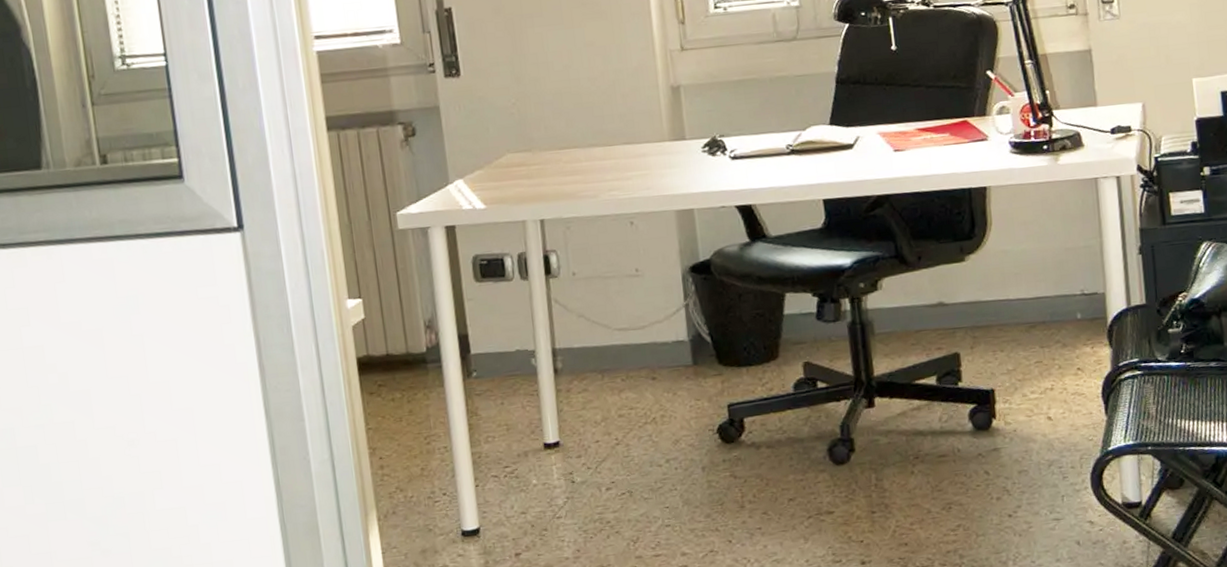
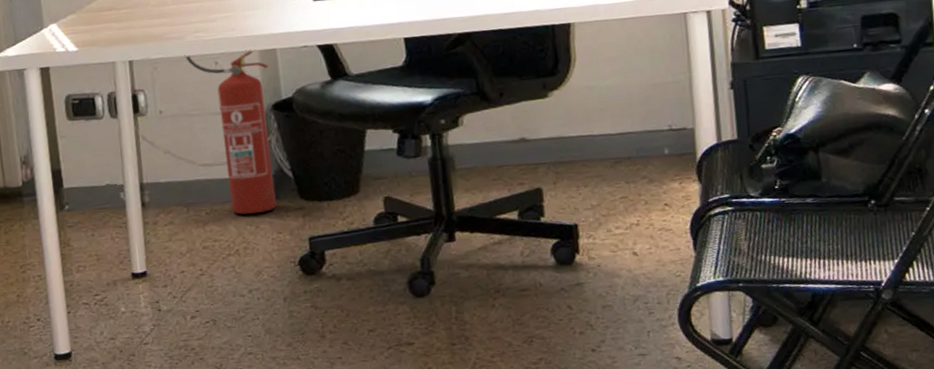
fire extinguisher: none [598,209,694,381] -> present [184,49,277,215]

